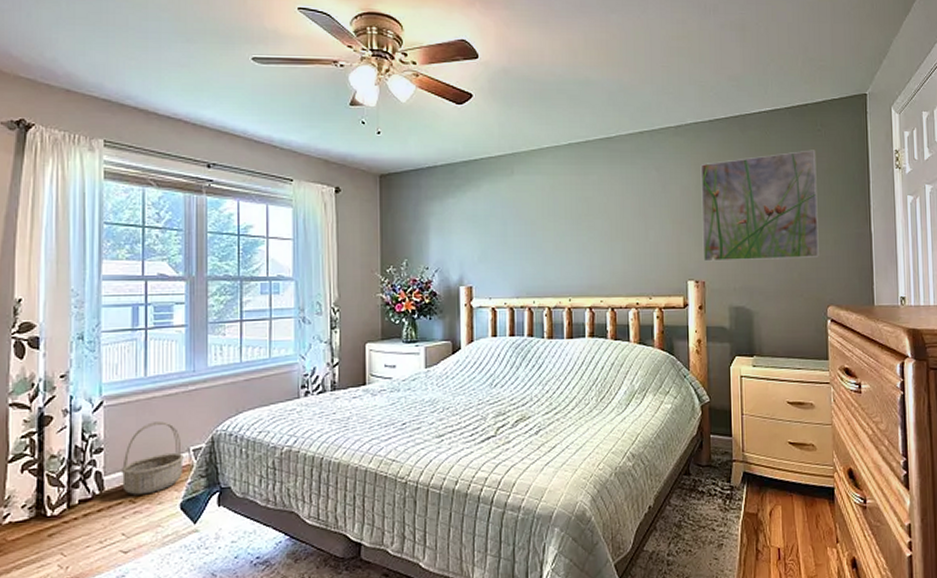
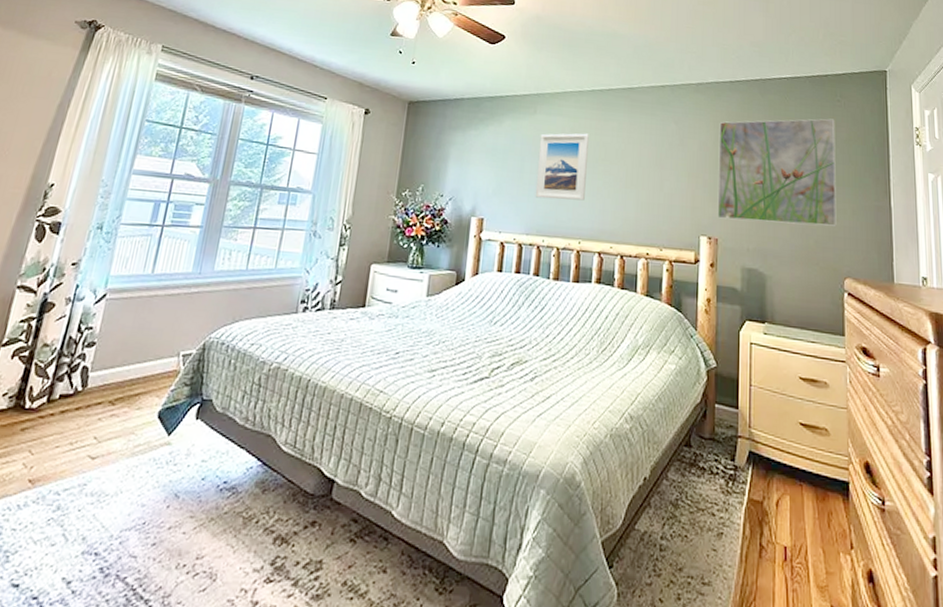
basket: present [121,421,184,495] -> none [105,321,173,398]
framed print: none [520,190,571,260] -> present [535,133,589,201]

